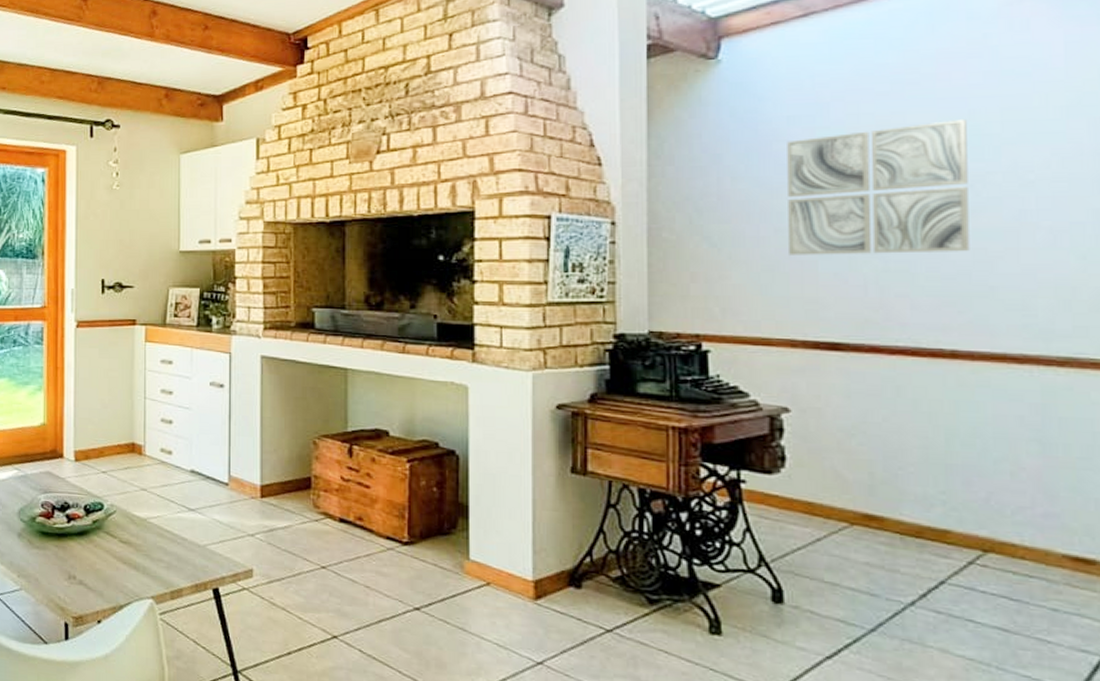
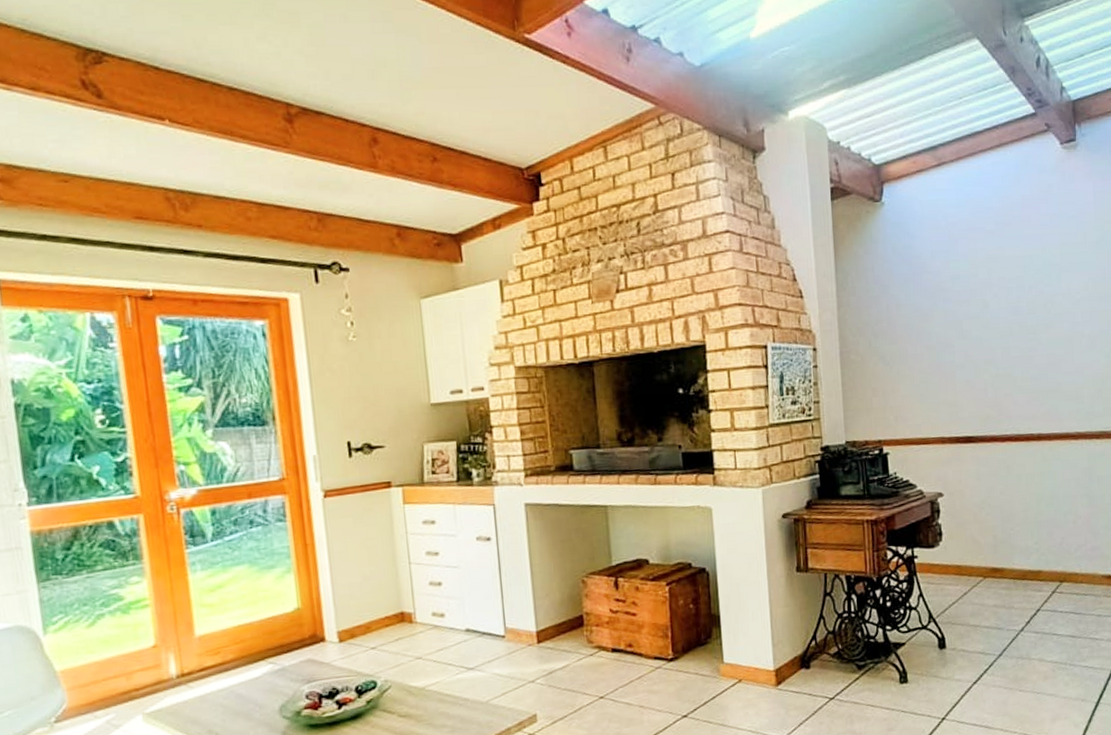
wall art: present [787,118,970,255] -> none [932,252,1046,368]

